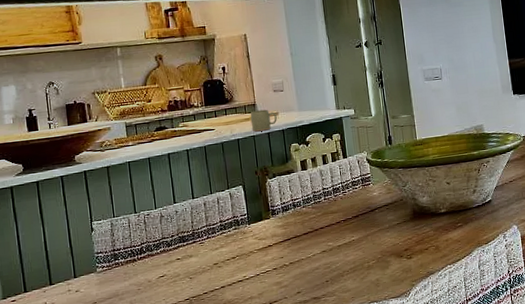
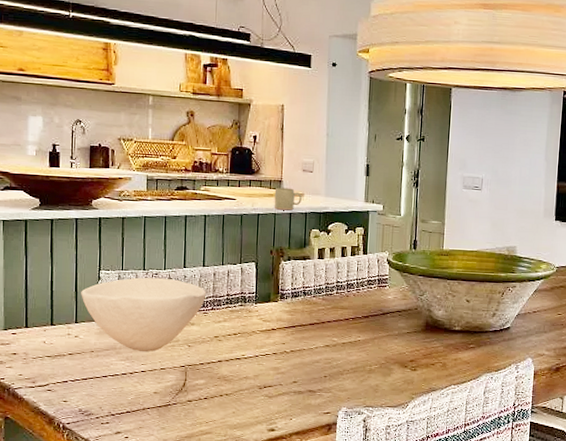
bowl: none [76,216,200,294] -> present [81,277,207,352]

